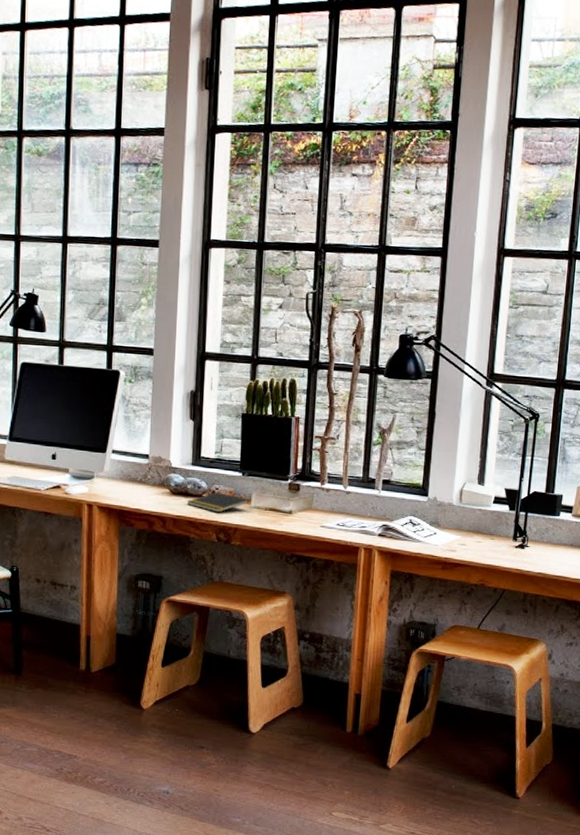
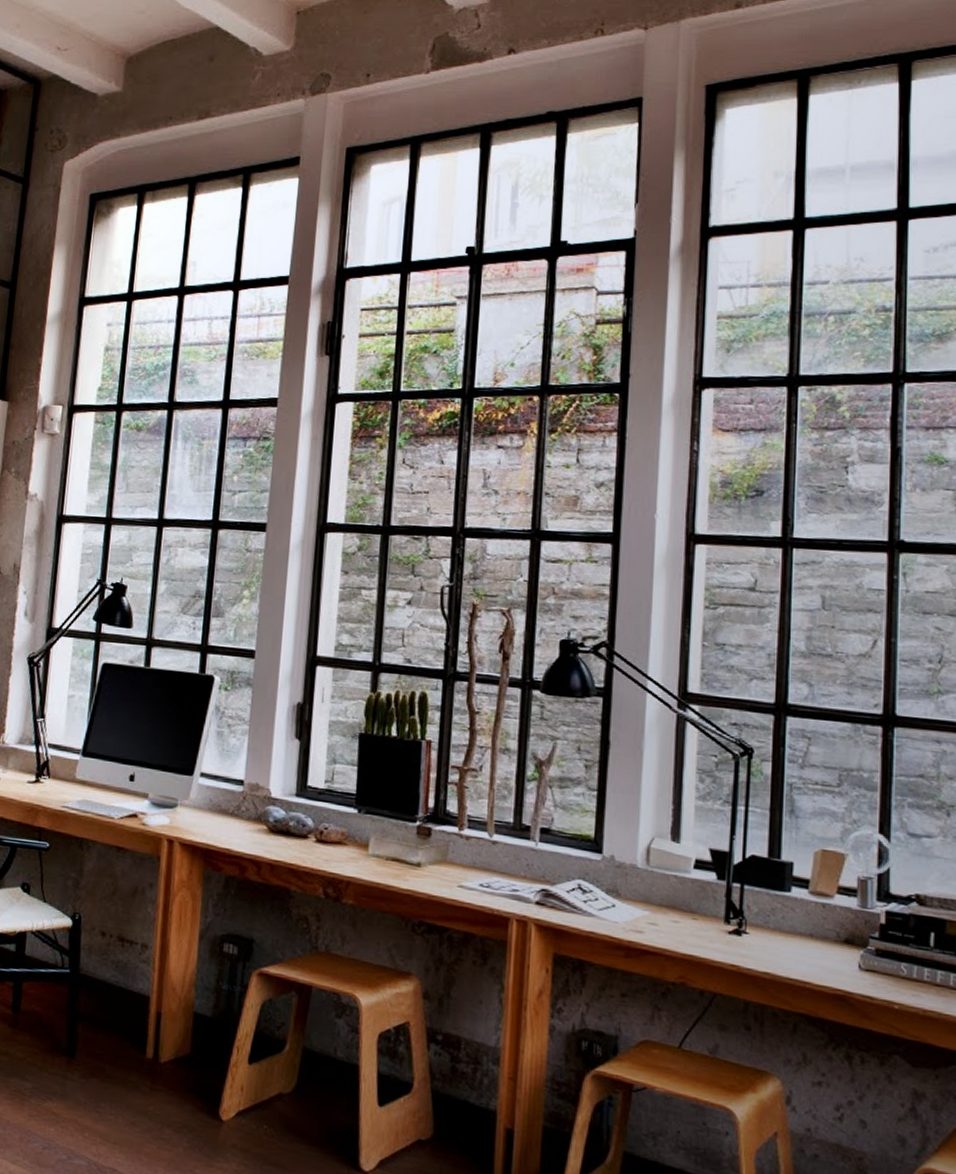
notepad: present [186,492,250,513] -> none [287,832,367,860]

